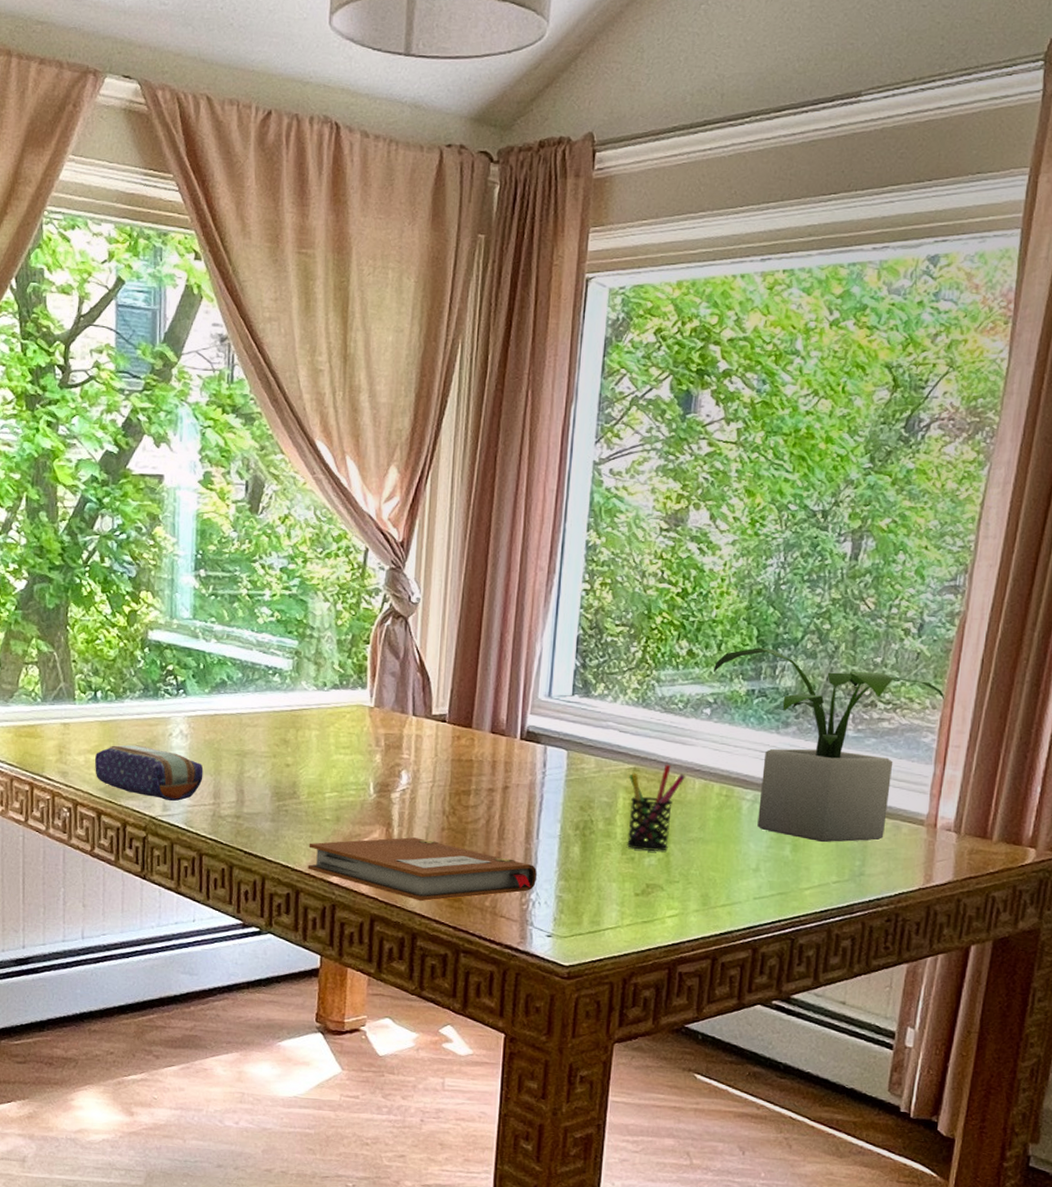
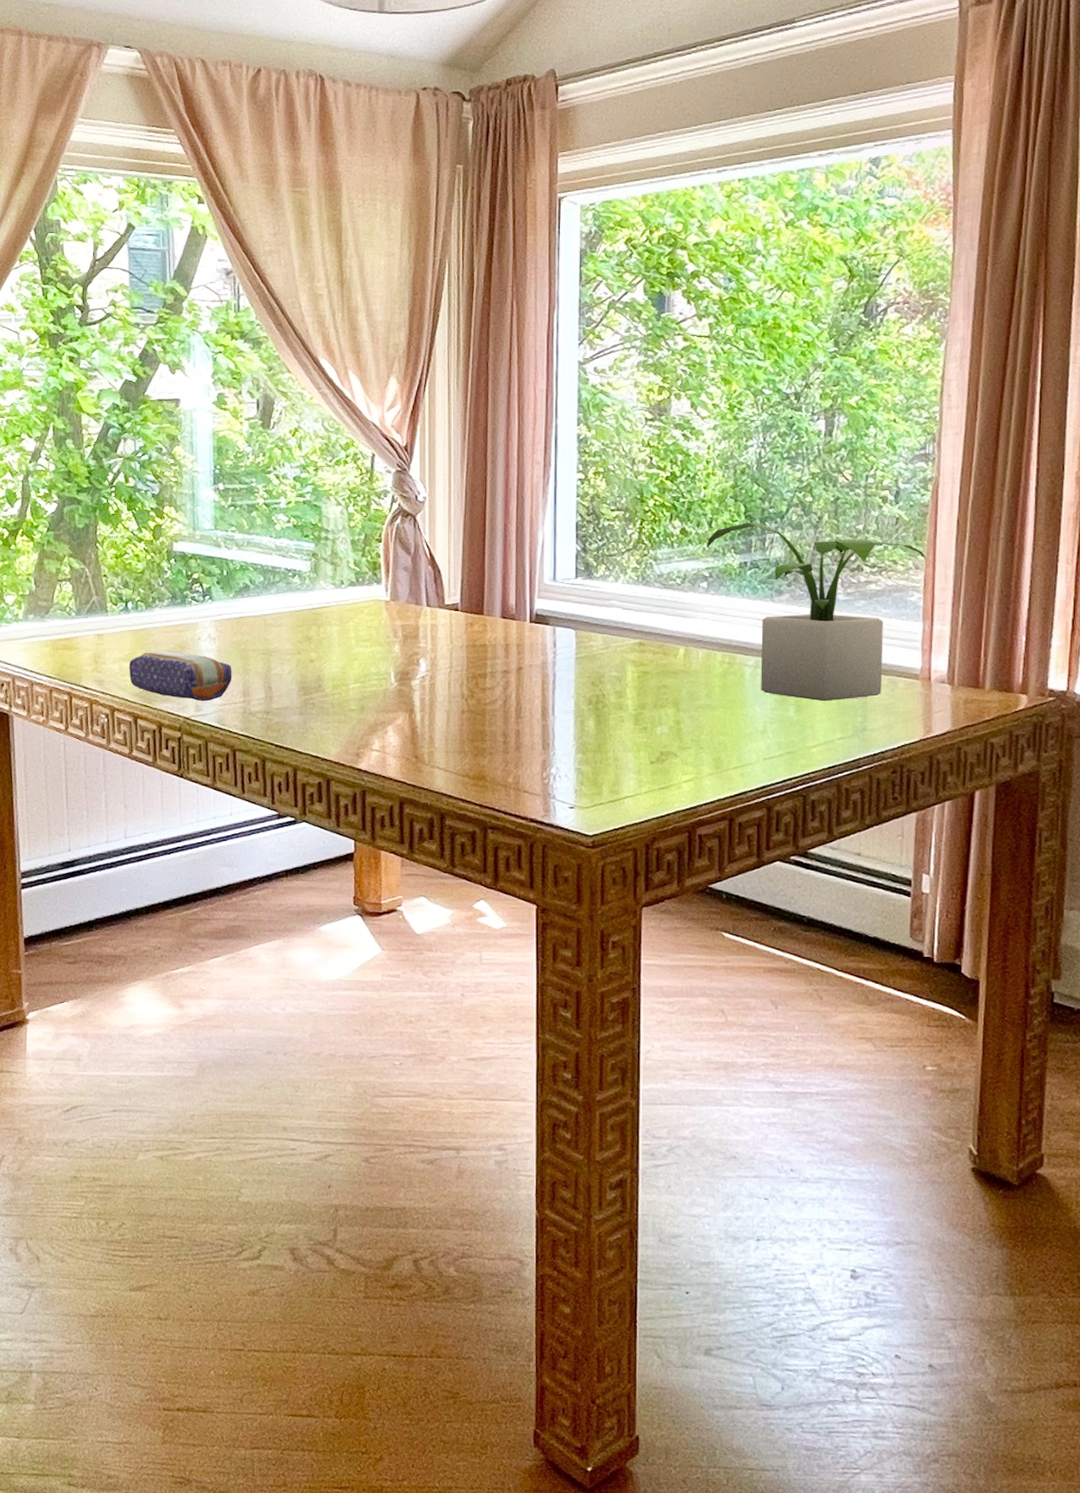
notebook: present [308,837,537,902] -> none [336,721,555,782]
pen holder: present [627,764,685,852] -> none [635,637,689,721]

